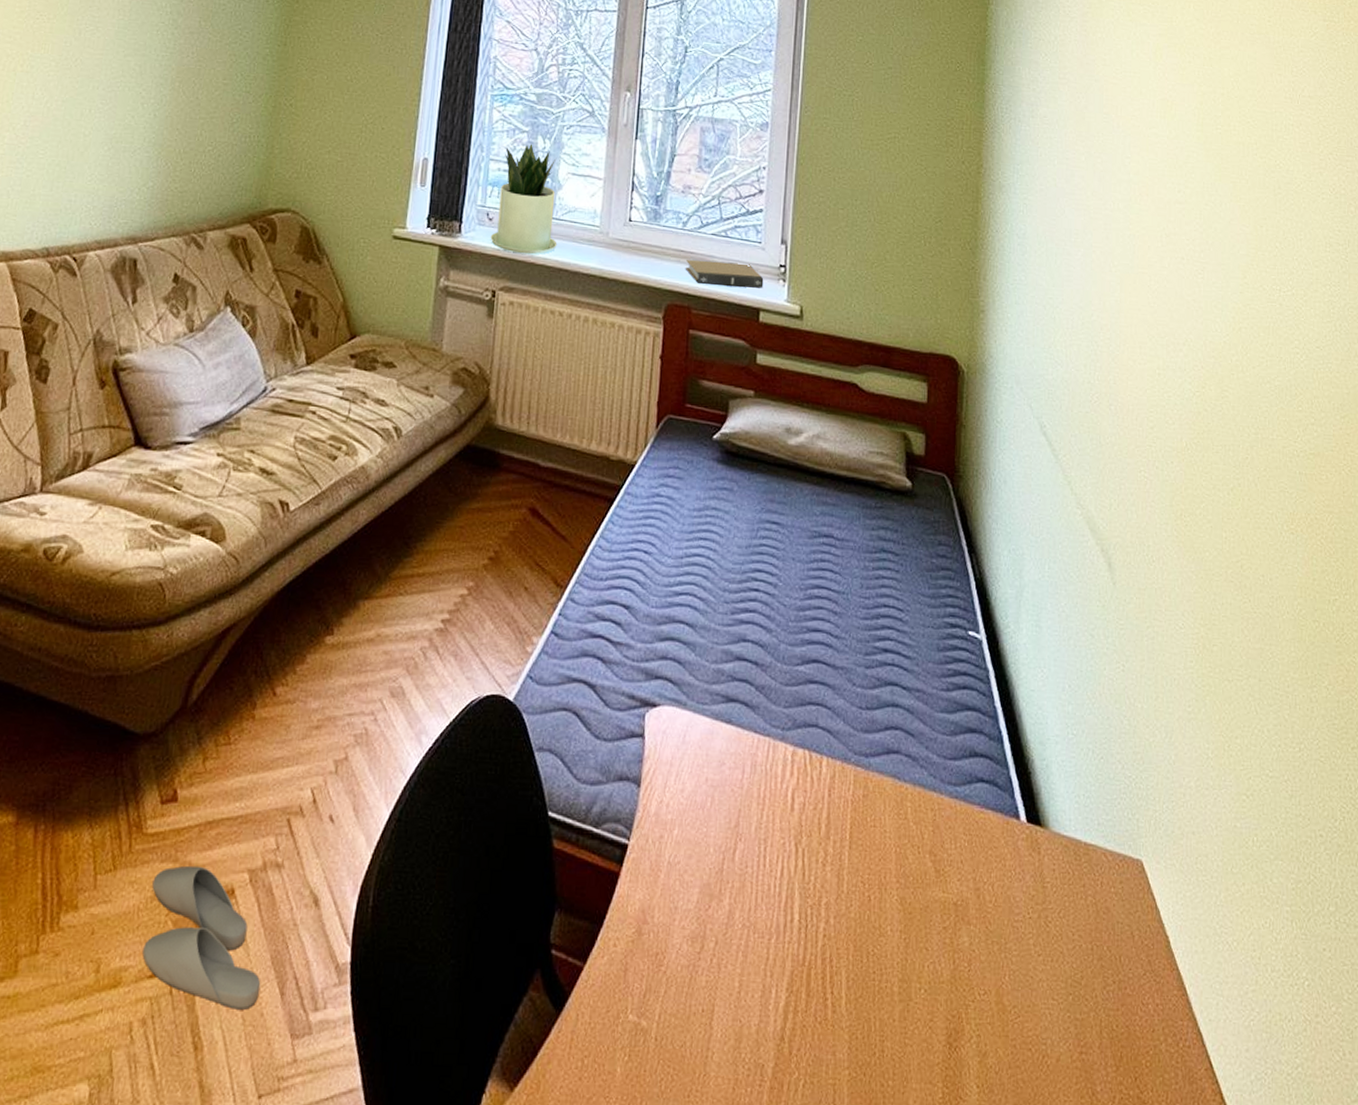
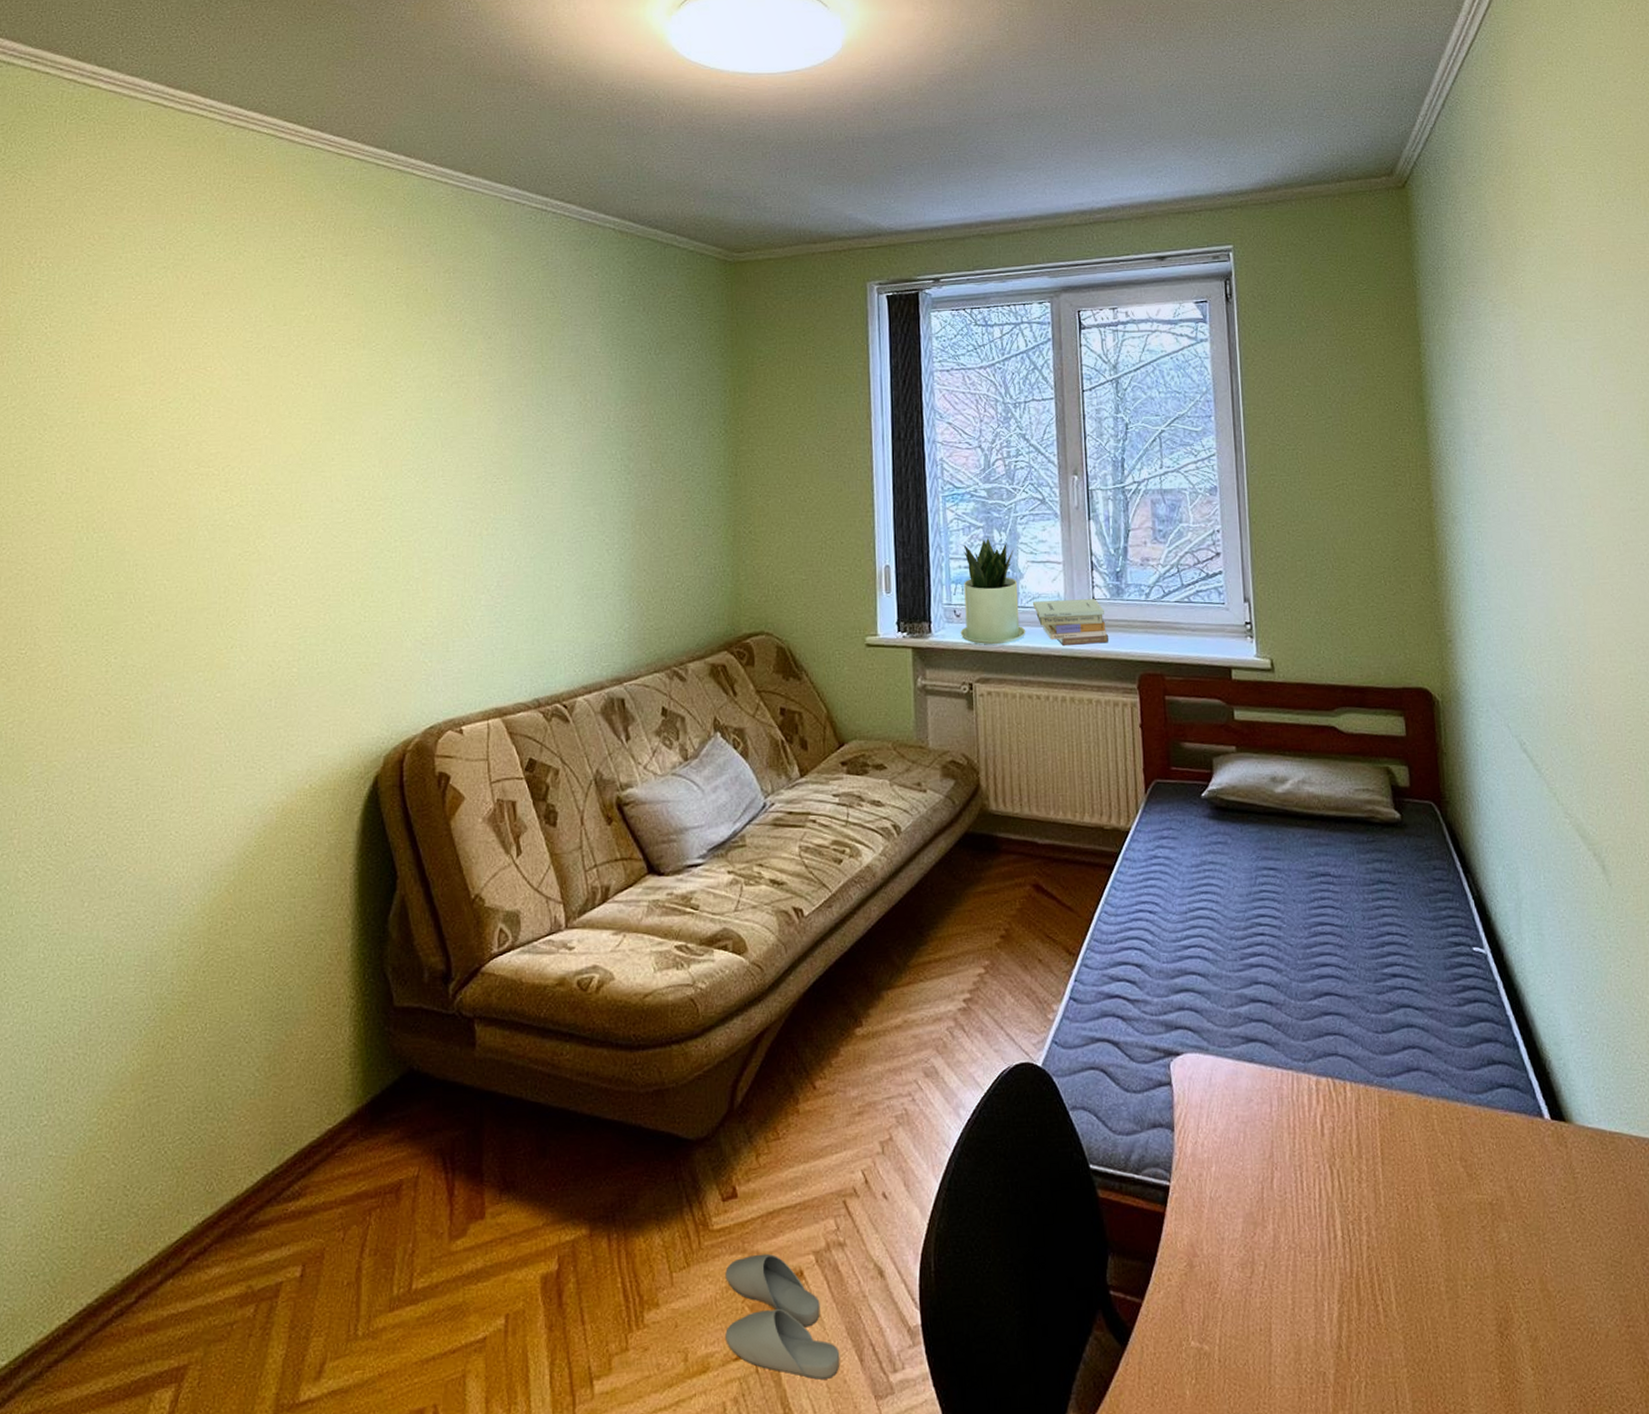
books: none [568,215,640,267] -> present [1033,599,1108,647]
book: present [686,260,764,288] -> none [1154,625,1232,652]

